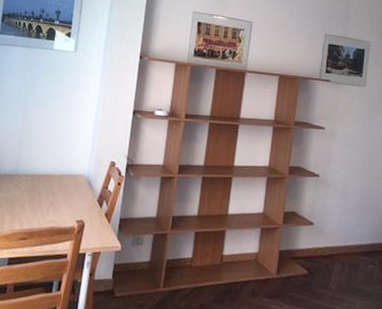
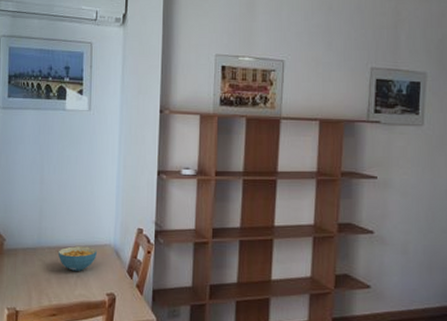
cereal bowl: none [33,175,71,198] -> present [57,246,97,271]

